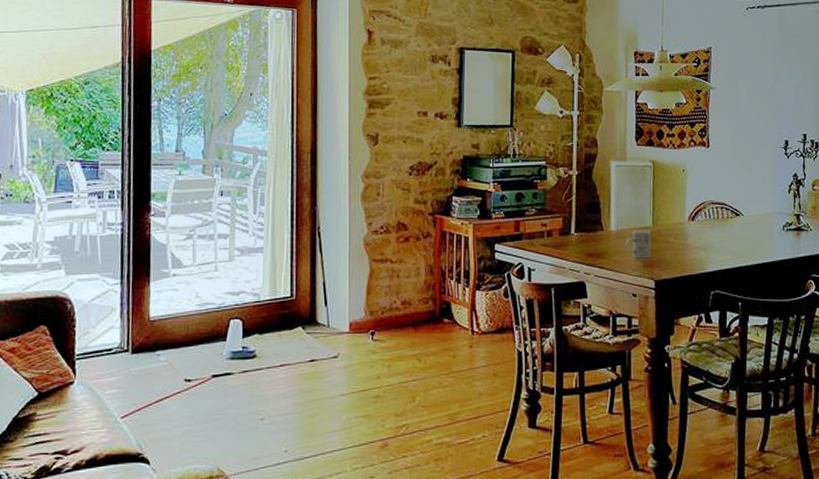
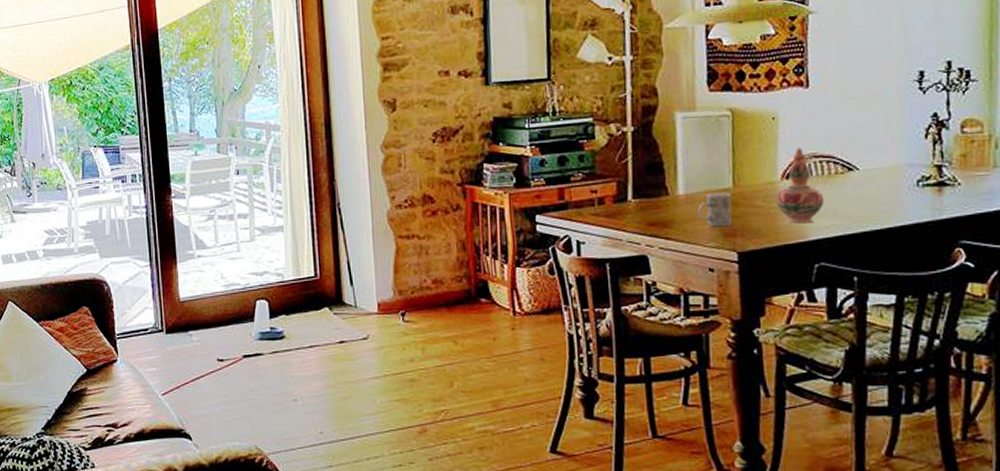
decorative vase: none [684,195,719,258] -> present [776,147,825,224]

